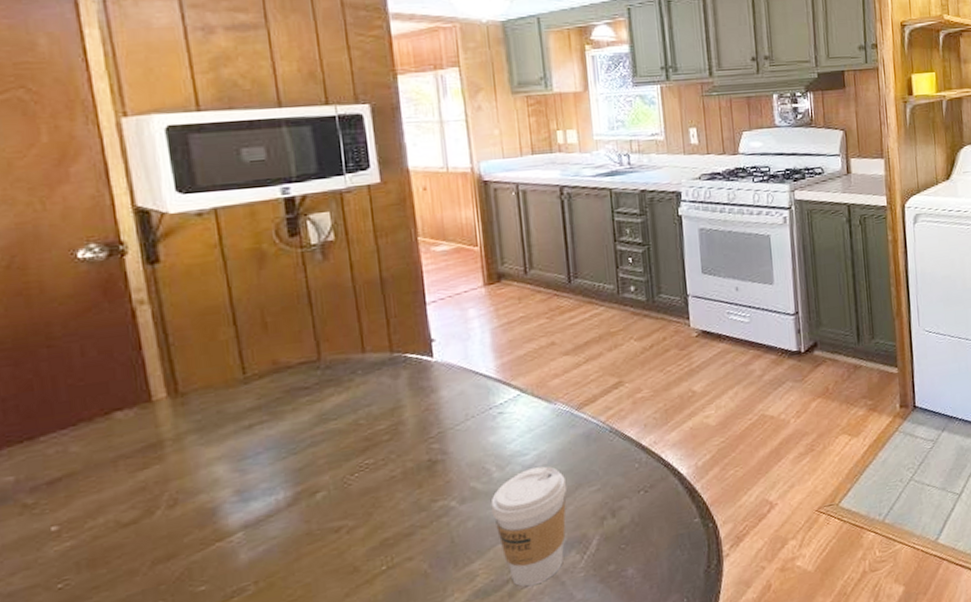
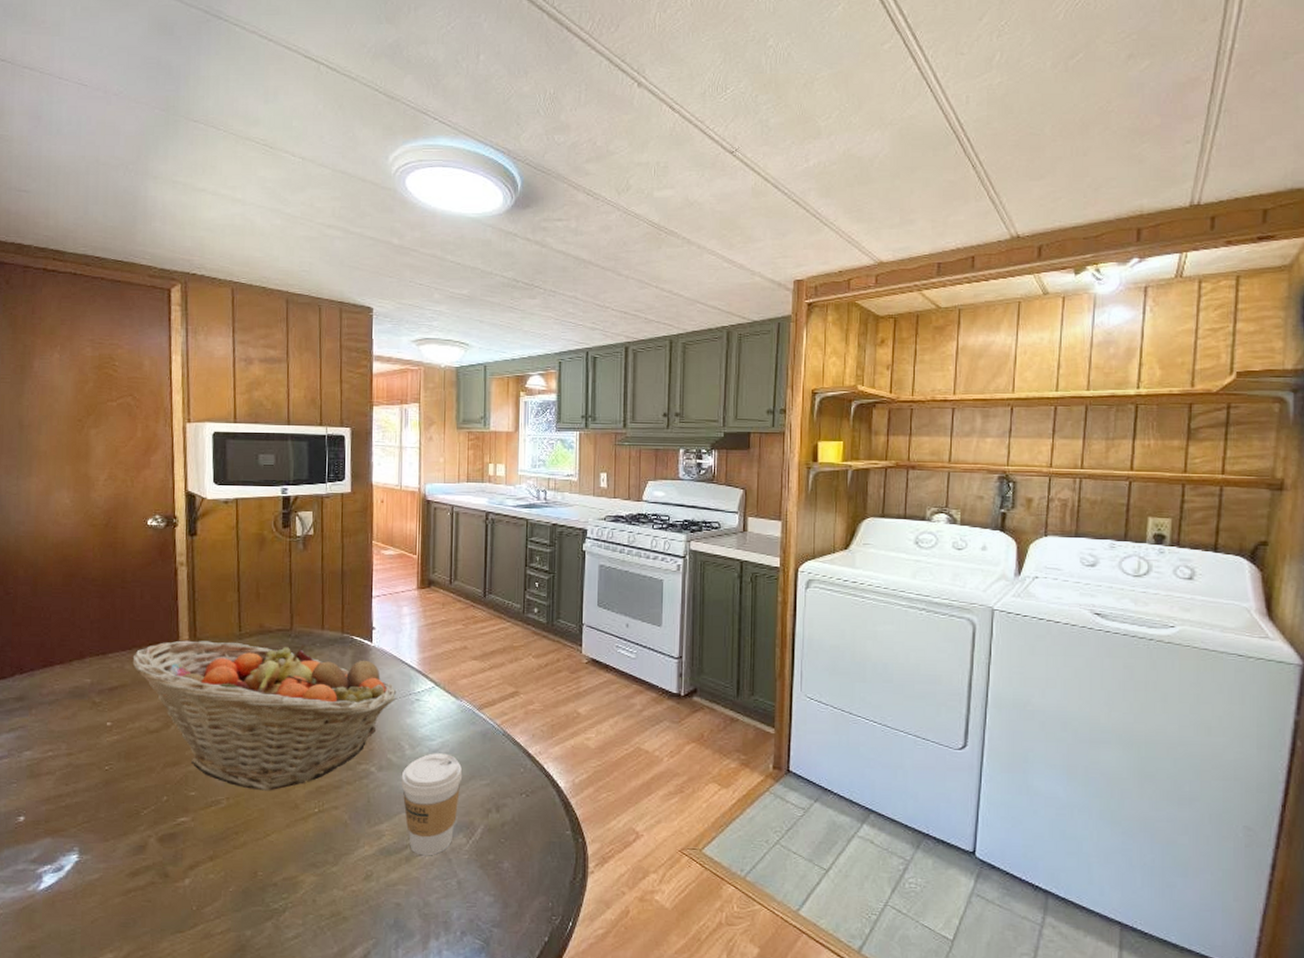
fruit basket: none [80,374,473,565] -> present [132,640,397,791]

